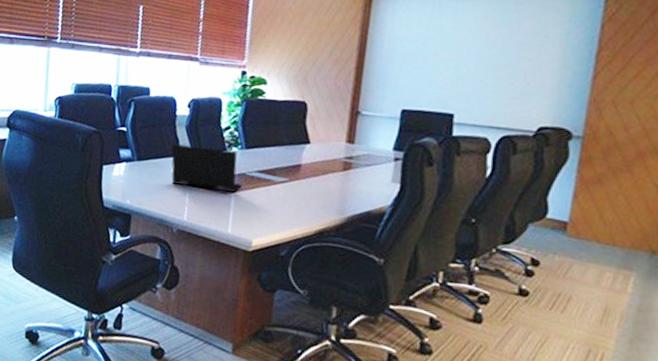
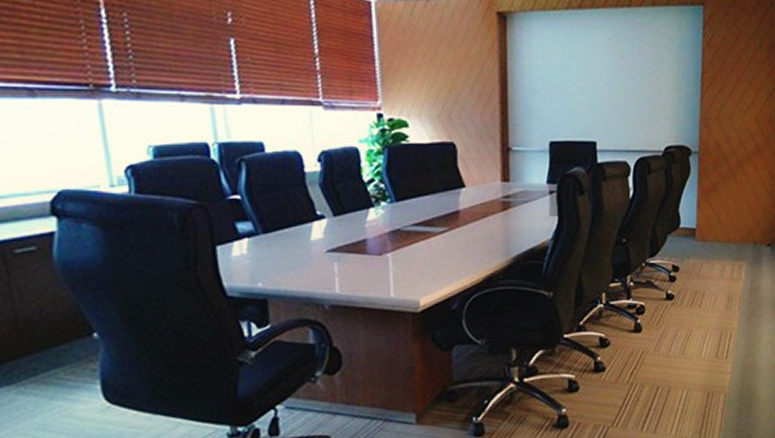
laptop: present [171,144,243,193] -> none [305,205,399,255]

